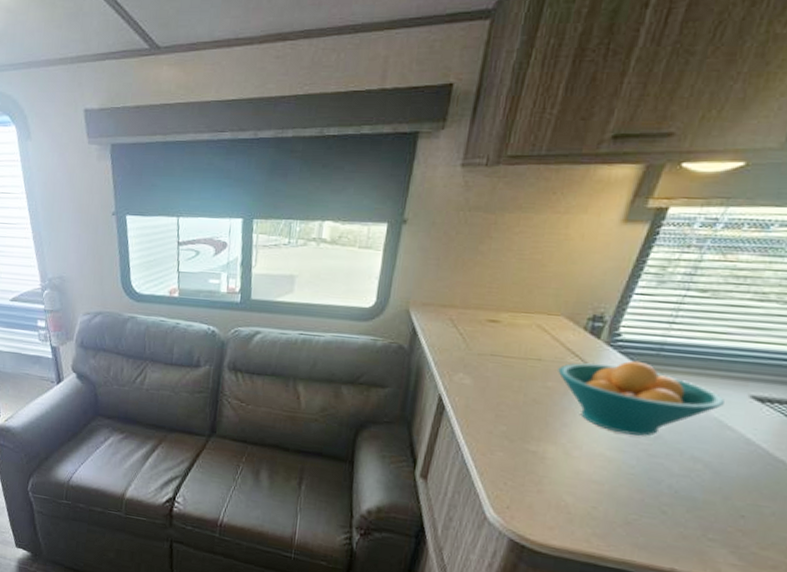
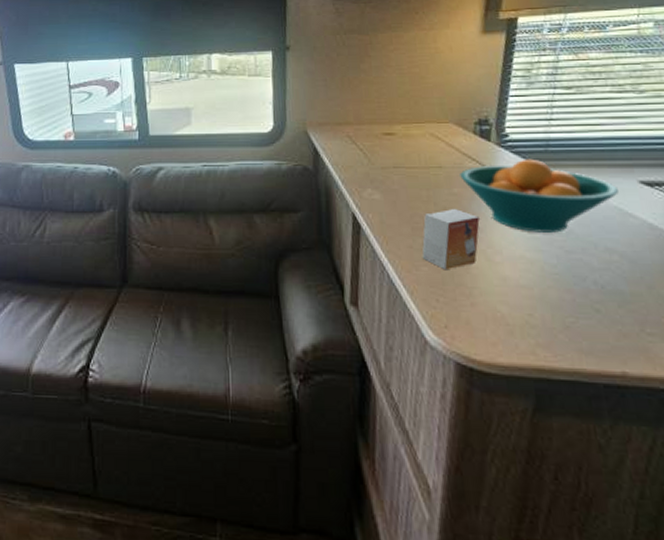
small box: none [499,401,567,458] -> present [421,208,480,271]

